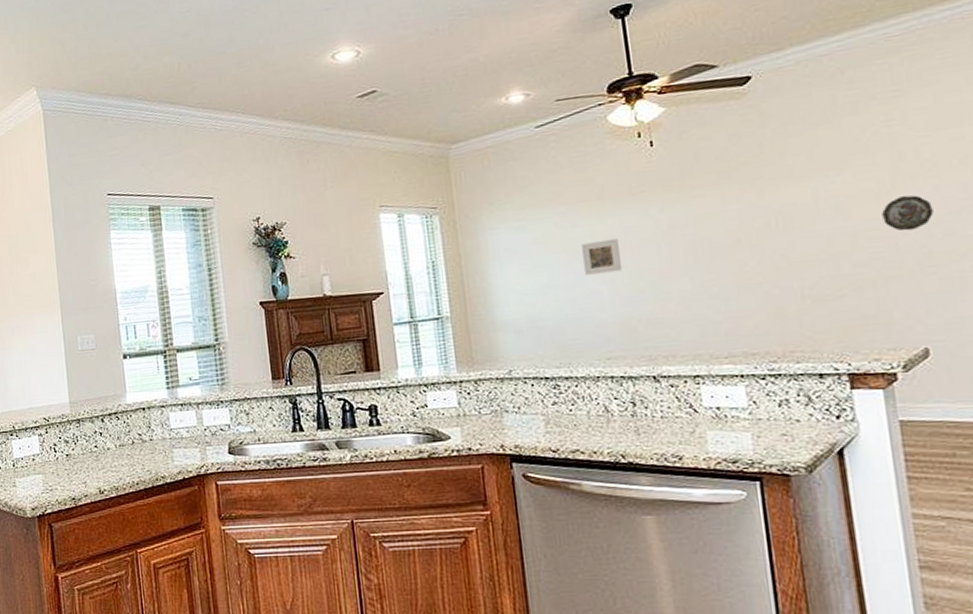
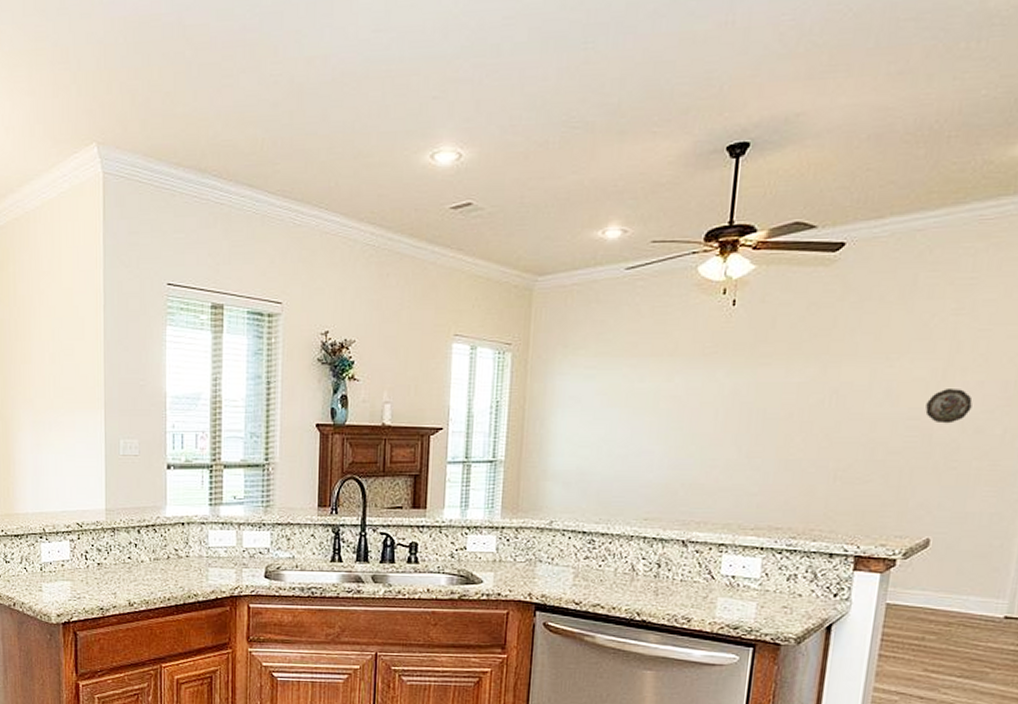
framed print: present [582,238,622,275] -> none [641,398,680,433]

